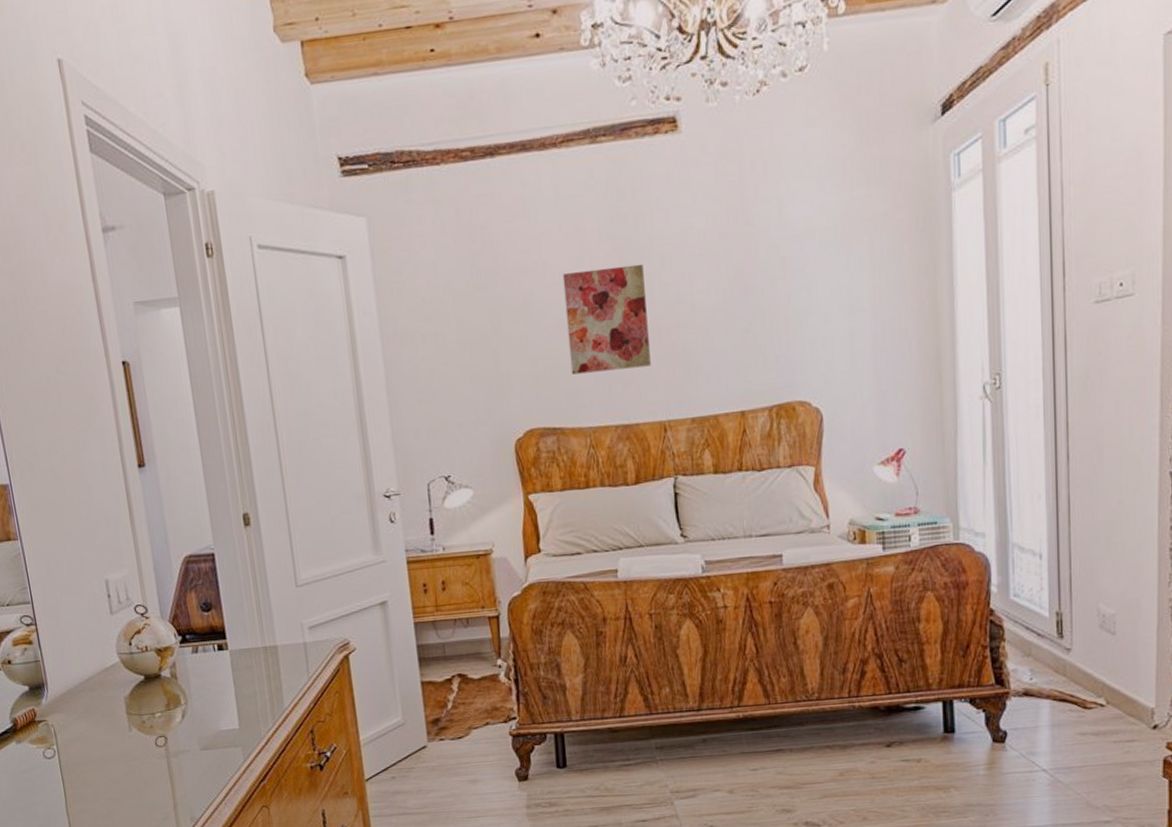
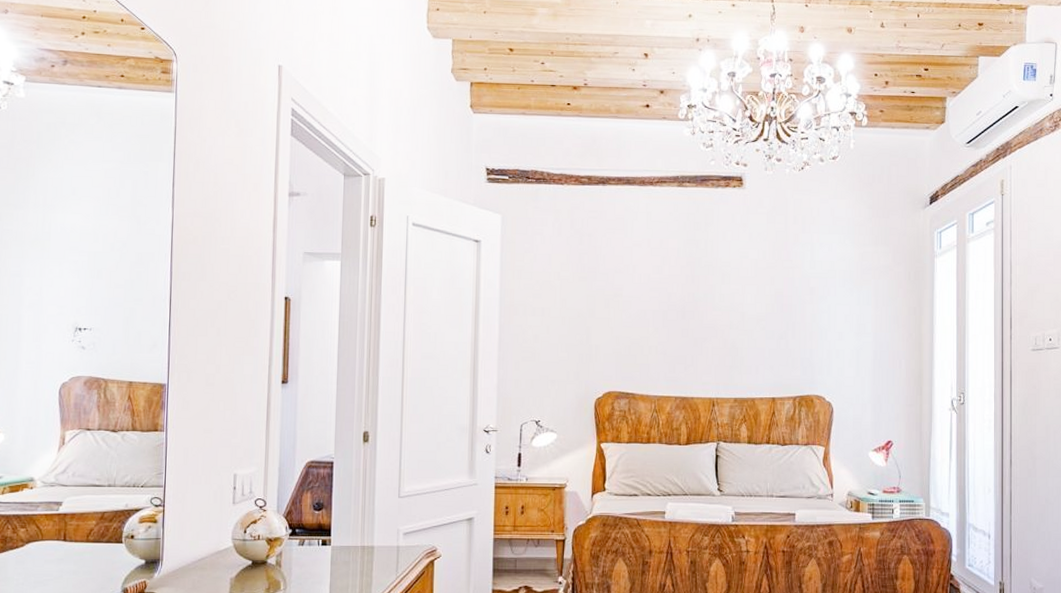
wall art: present [562,263,651,375] -> none [645,276,708,355]

